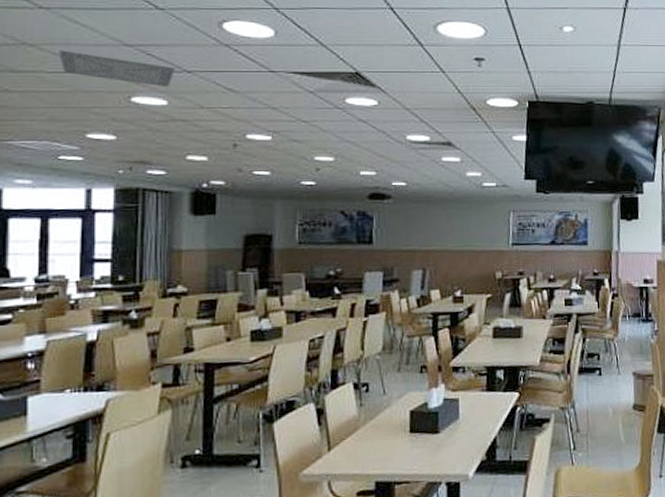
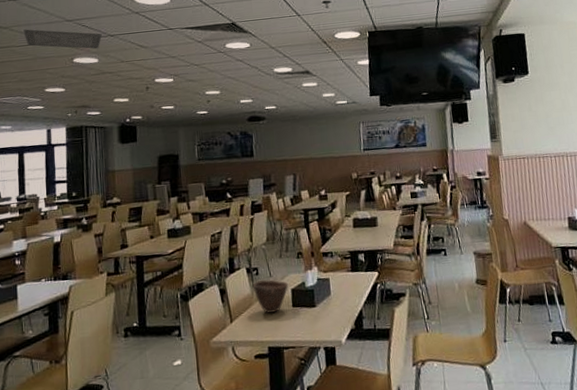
bowl: none [360,398,406,440] -> present [252,280,288,313]

